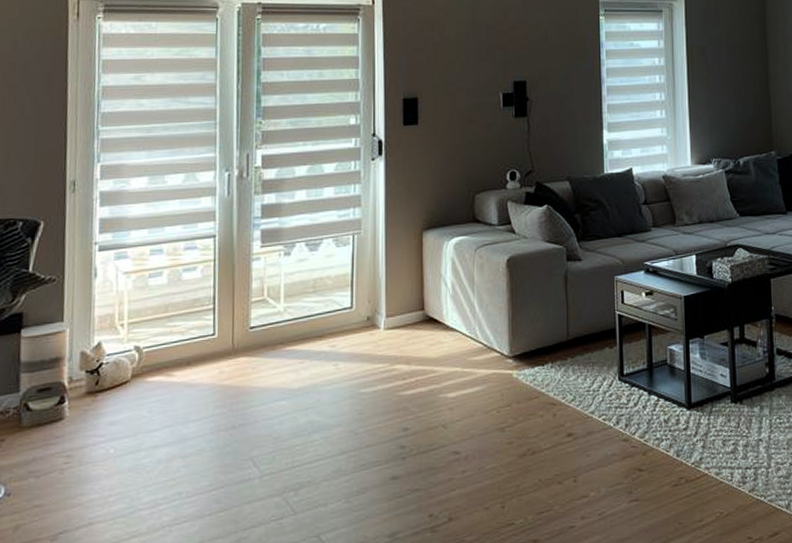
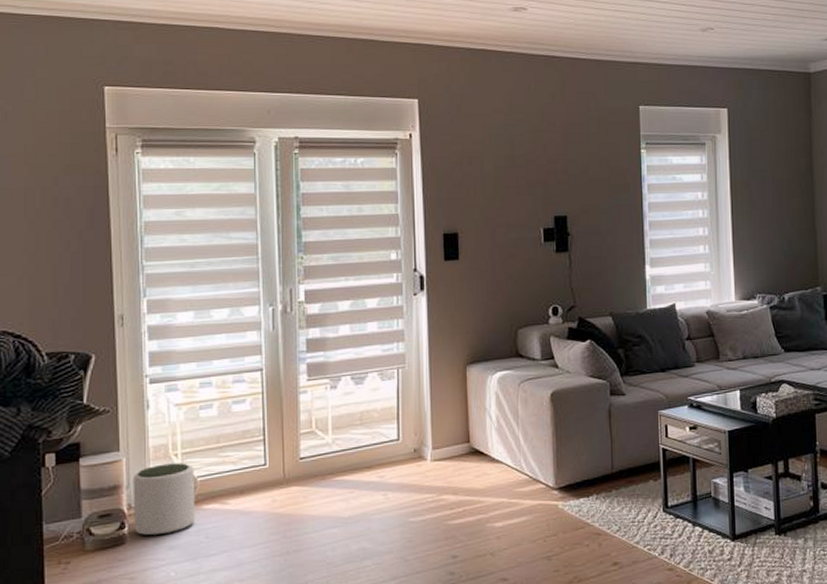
plant pot: none [74,333,140,411] -> present [133,463,196,536]

